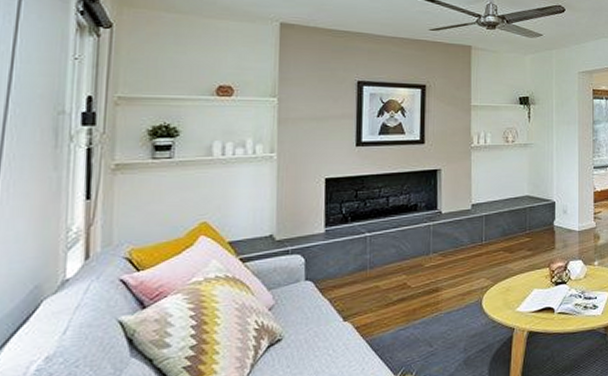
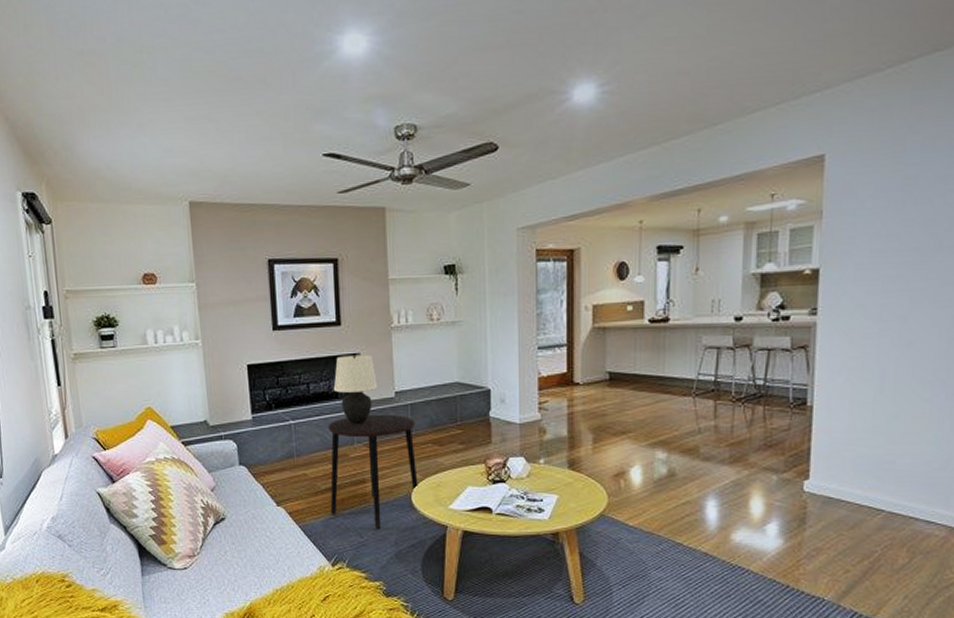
side table: none [401,225,489,337] -> present [328,414,418,529]
table lamp: none [413,171,457,234] -> present [333,355,379,423]

